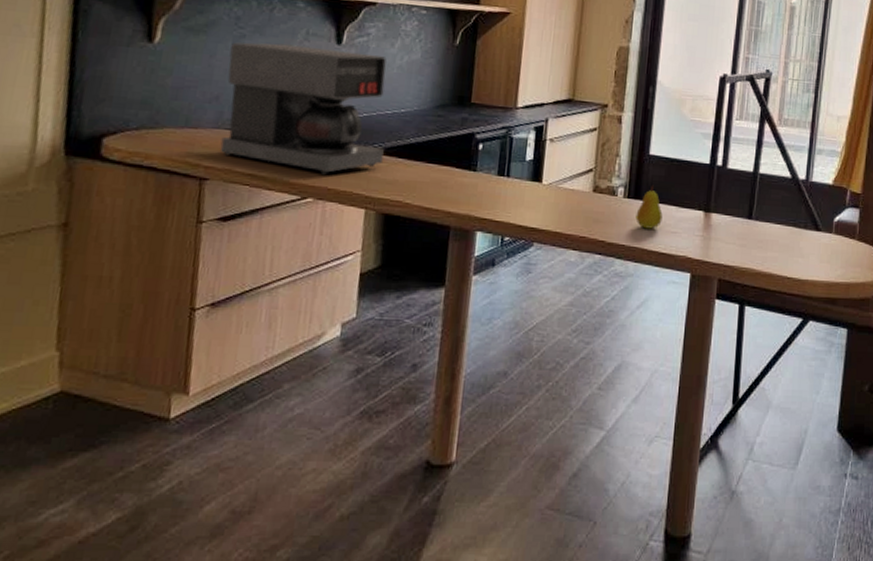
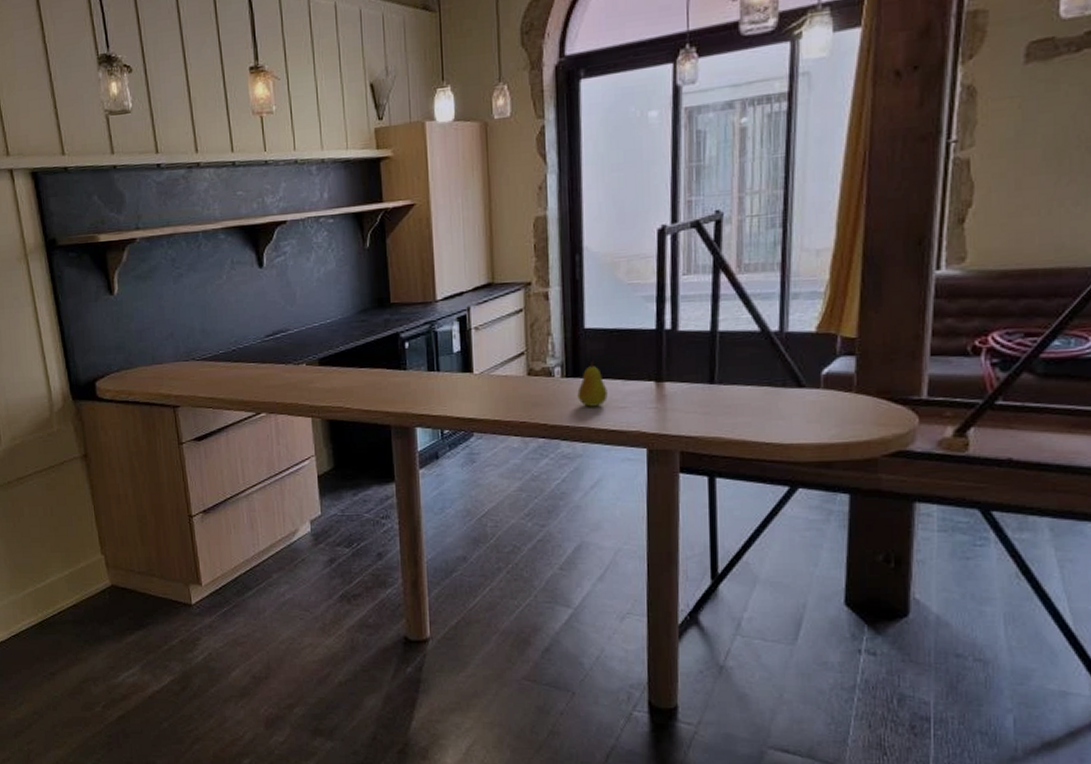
coffee maker: present [220,42,387,176] -> none [173,272,319,392]

